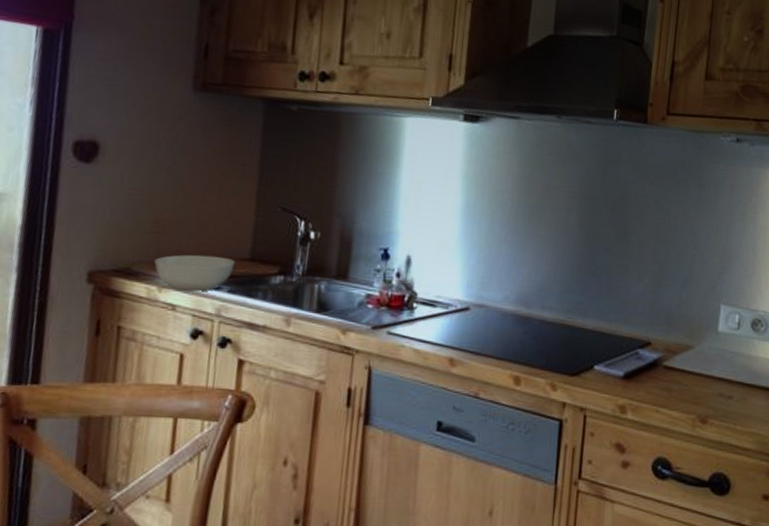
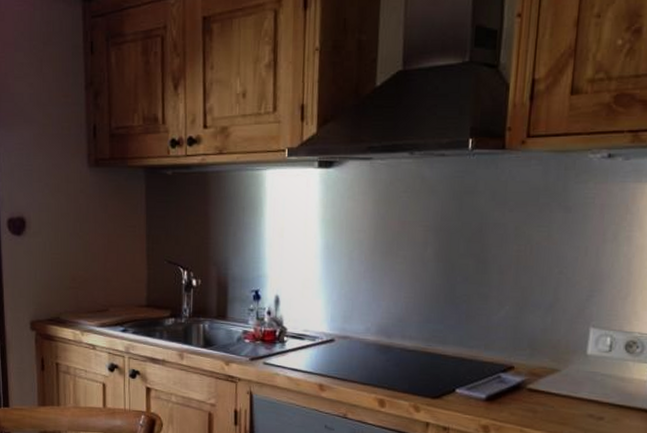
bowl: present [154,254,236,292] -> none [76,304,136,335]

